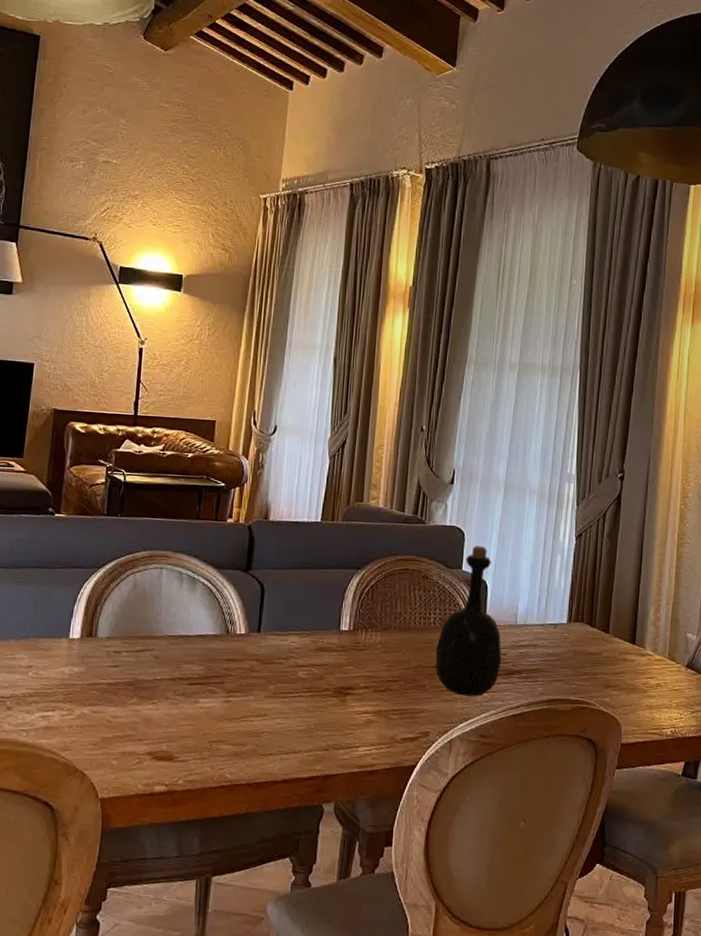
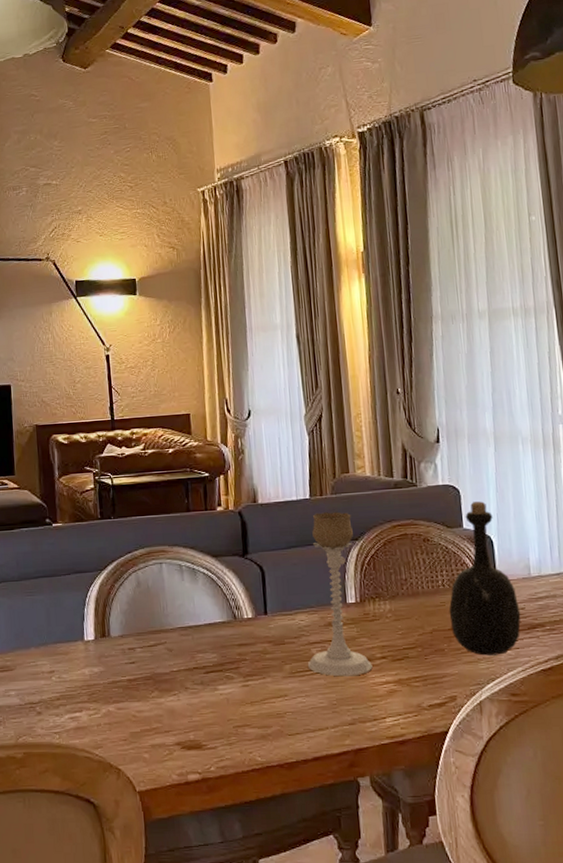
candle holder: none [292,537,358,703] -> present [307,511,373,677]

